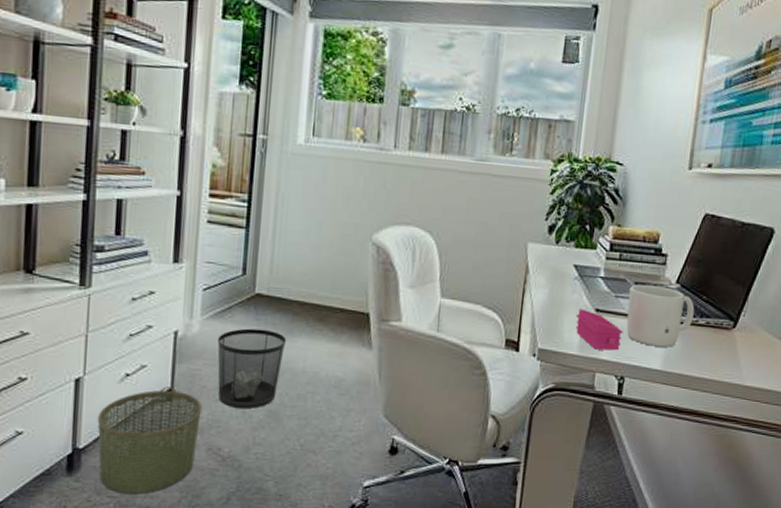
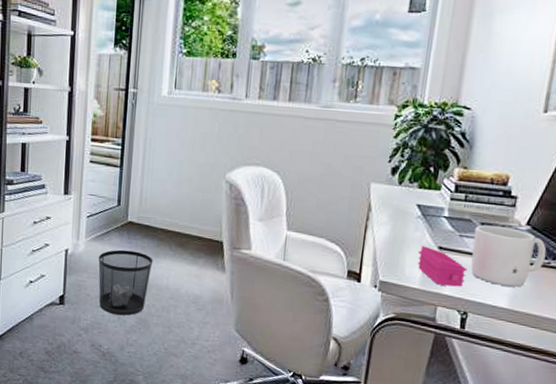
basket: present [97,387,203,495] -> none [10,293,87,376]

